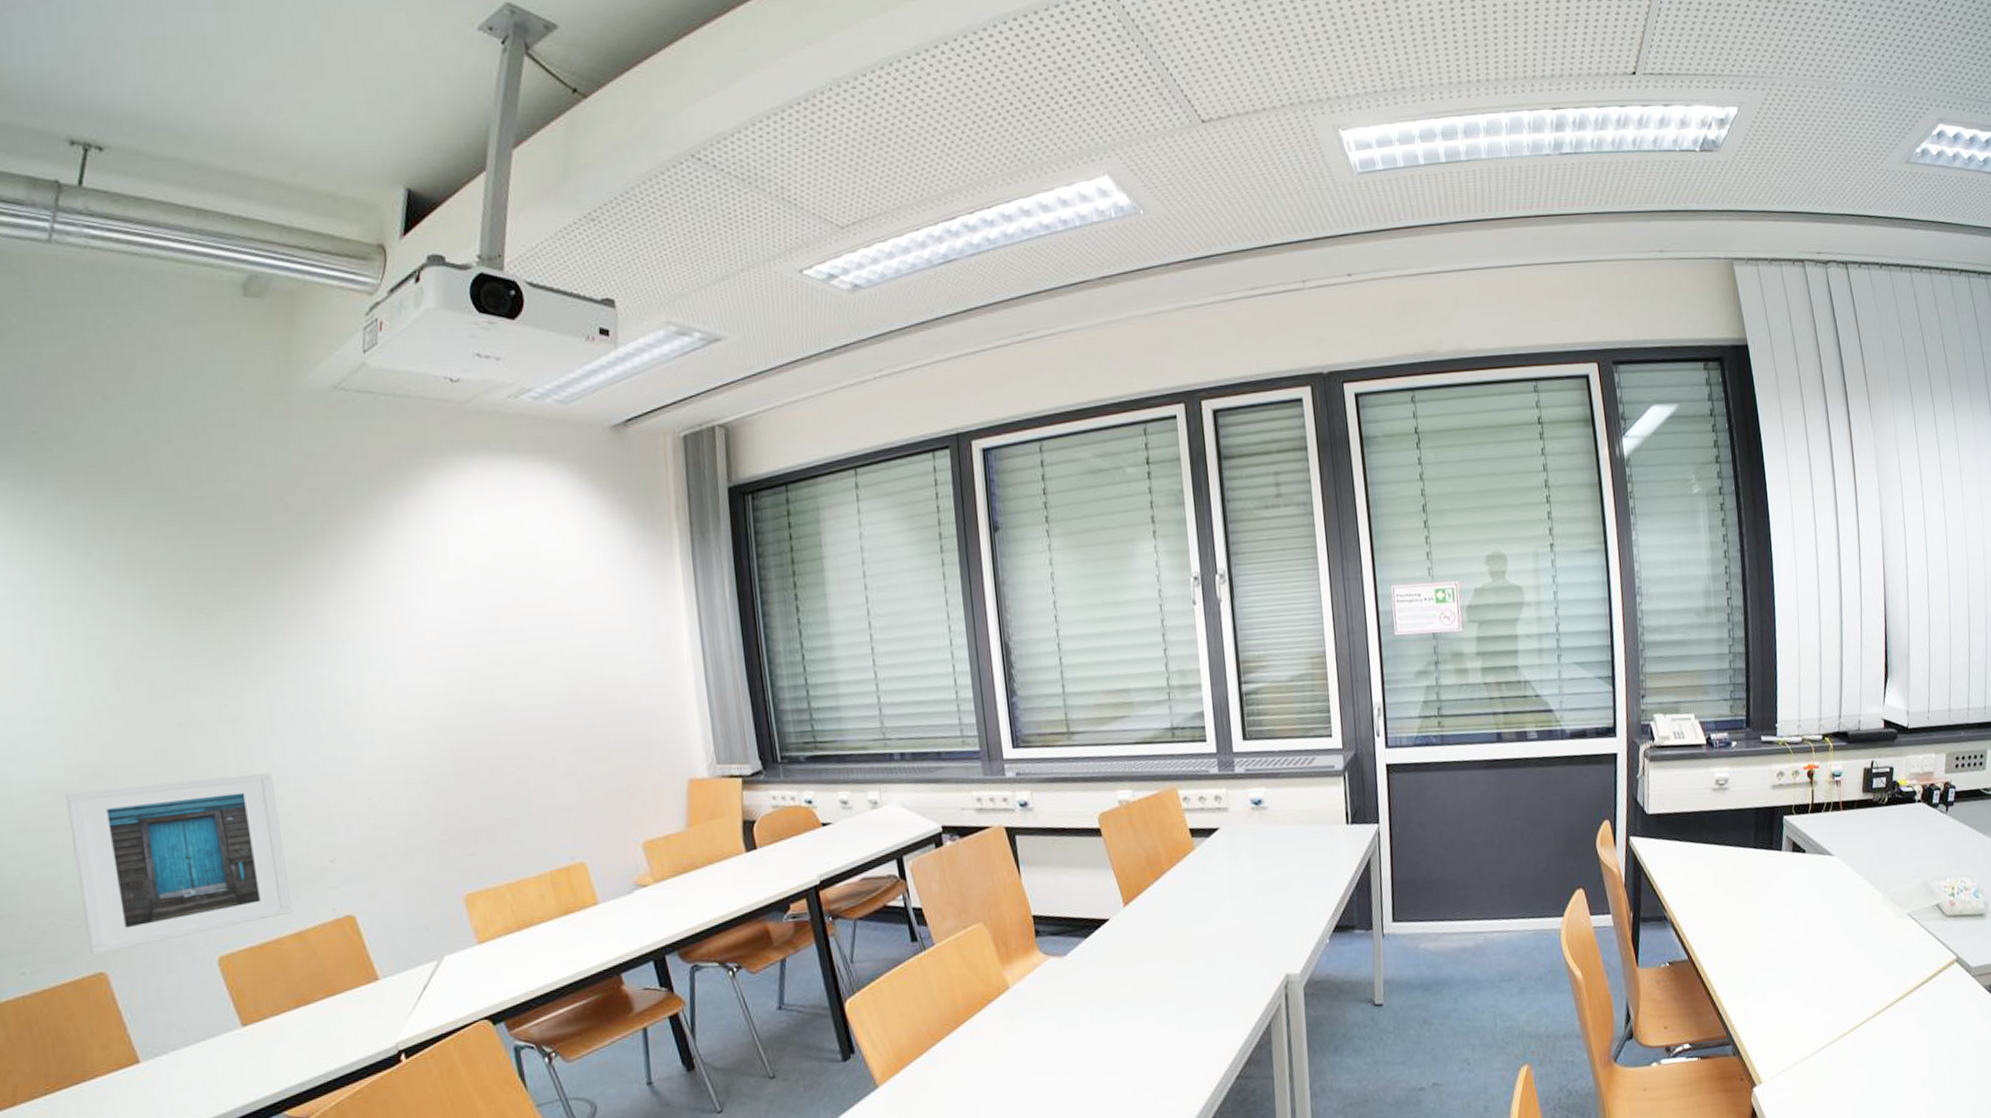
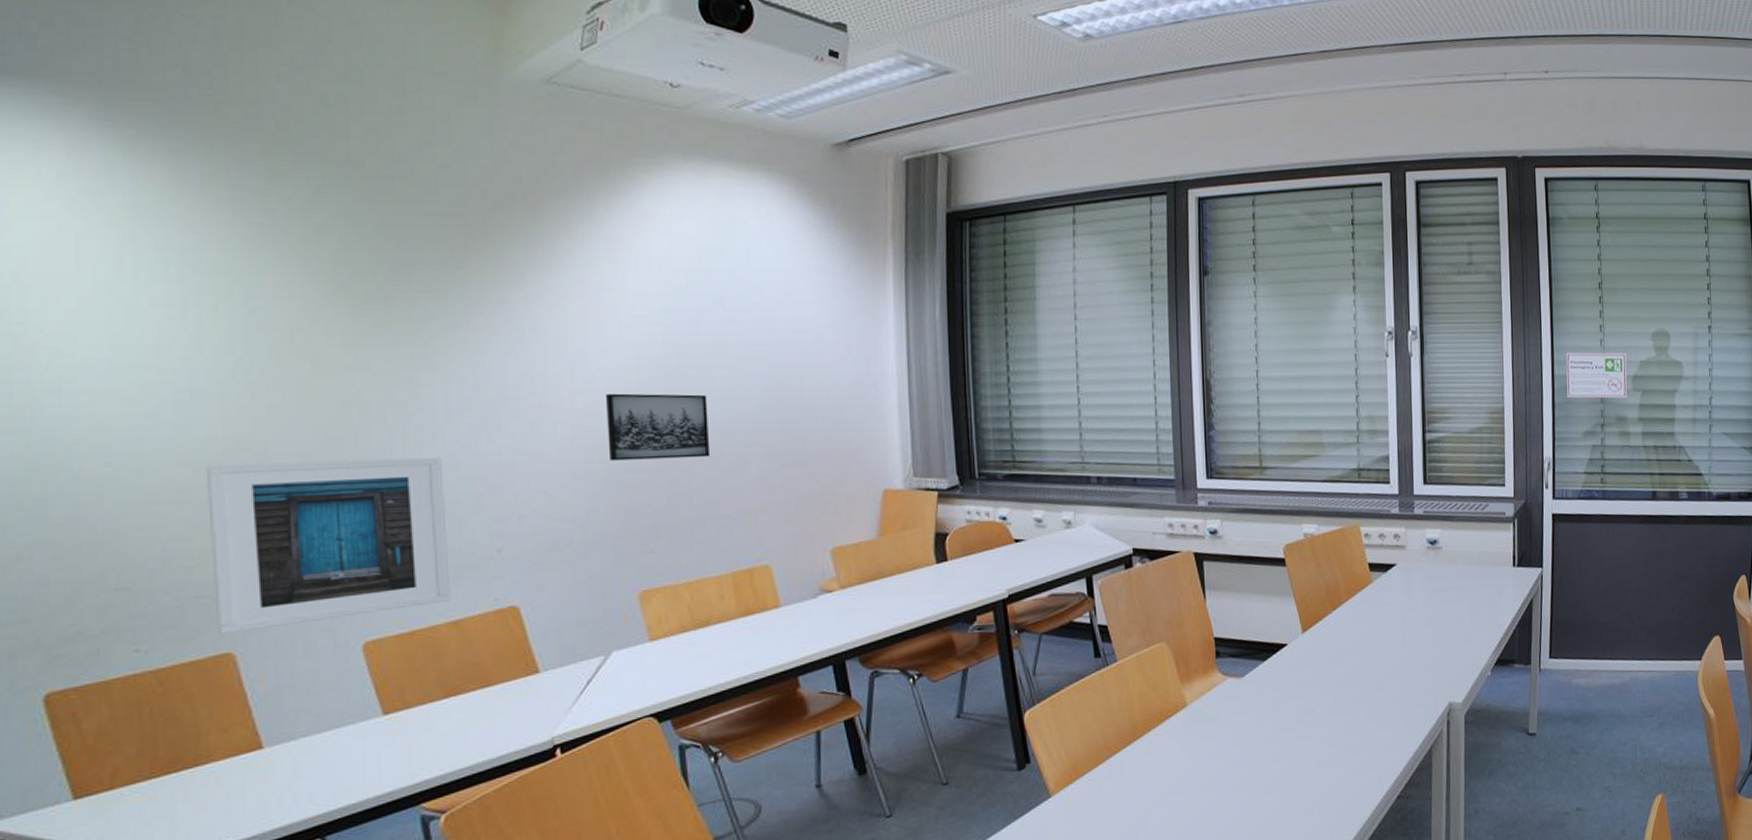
wall art: none [415,693,520,766] -> present [605,393,711,461]

